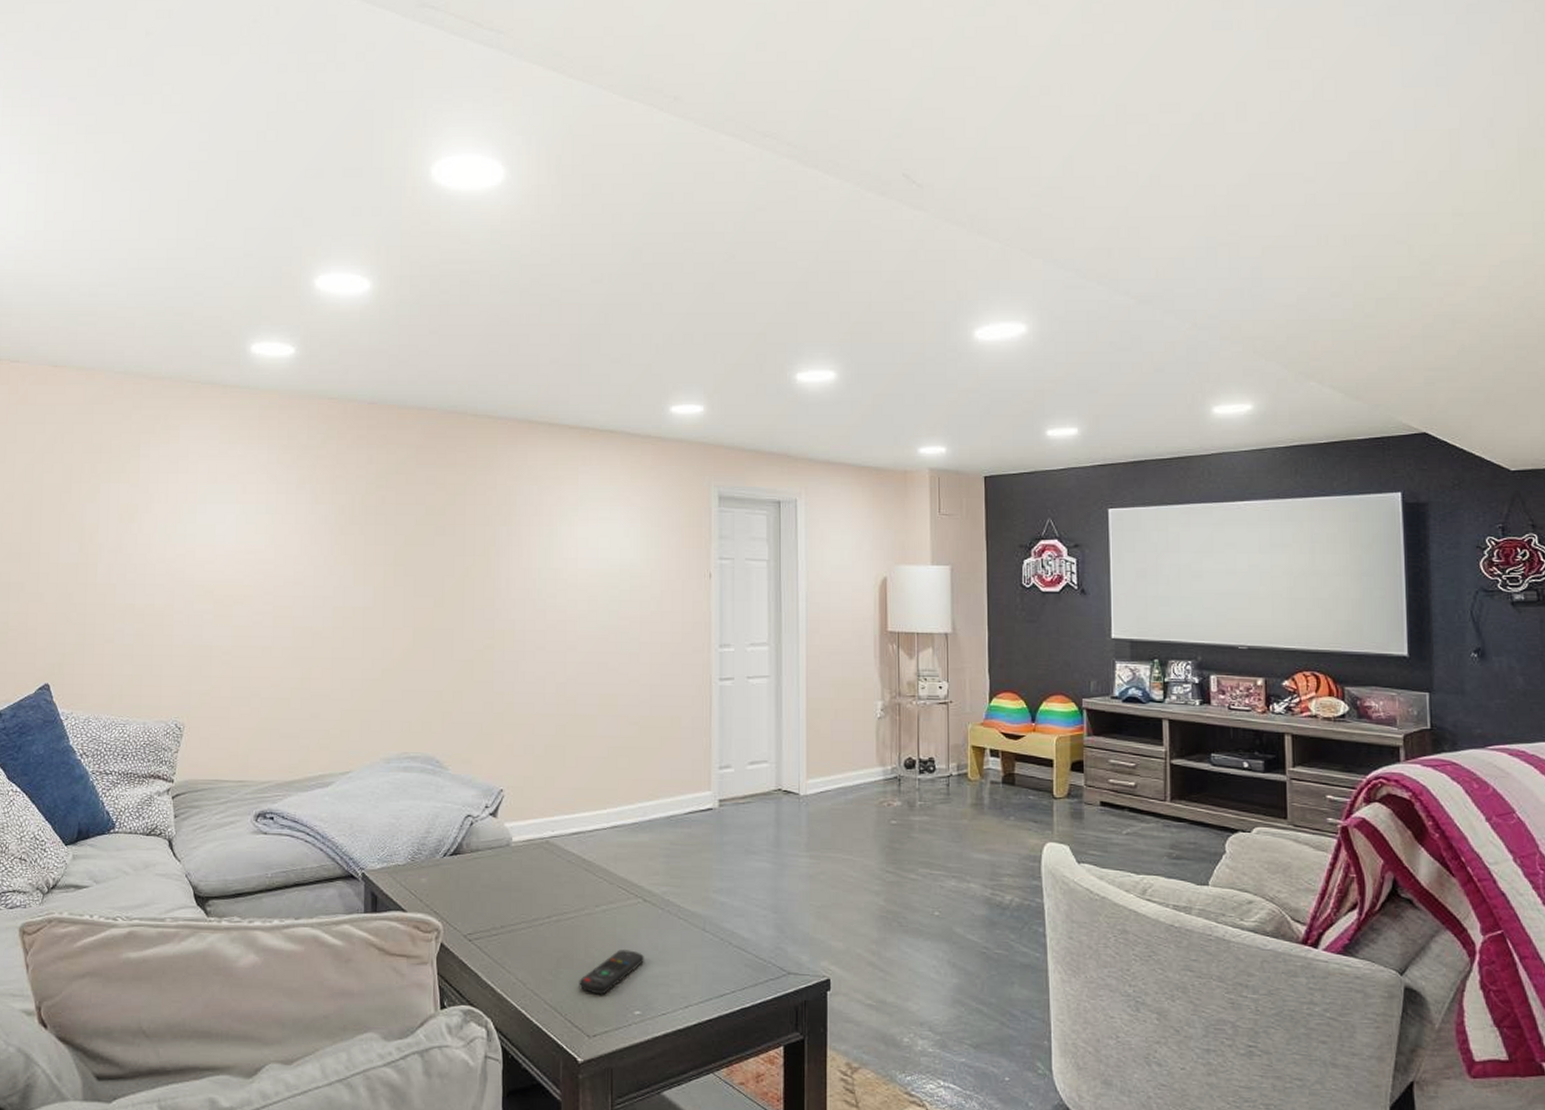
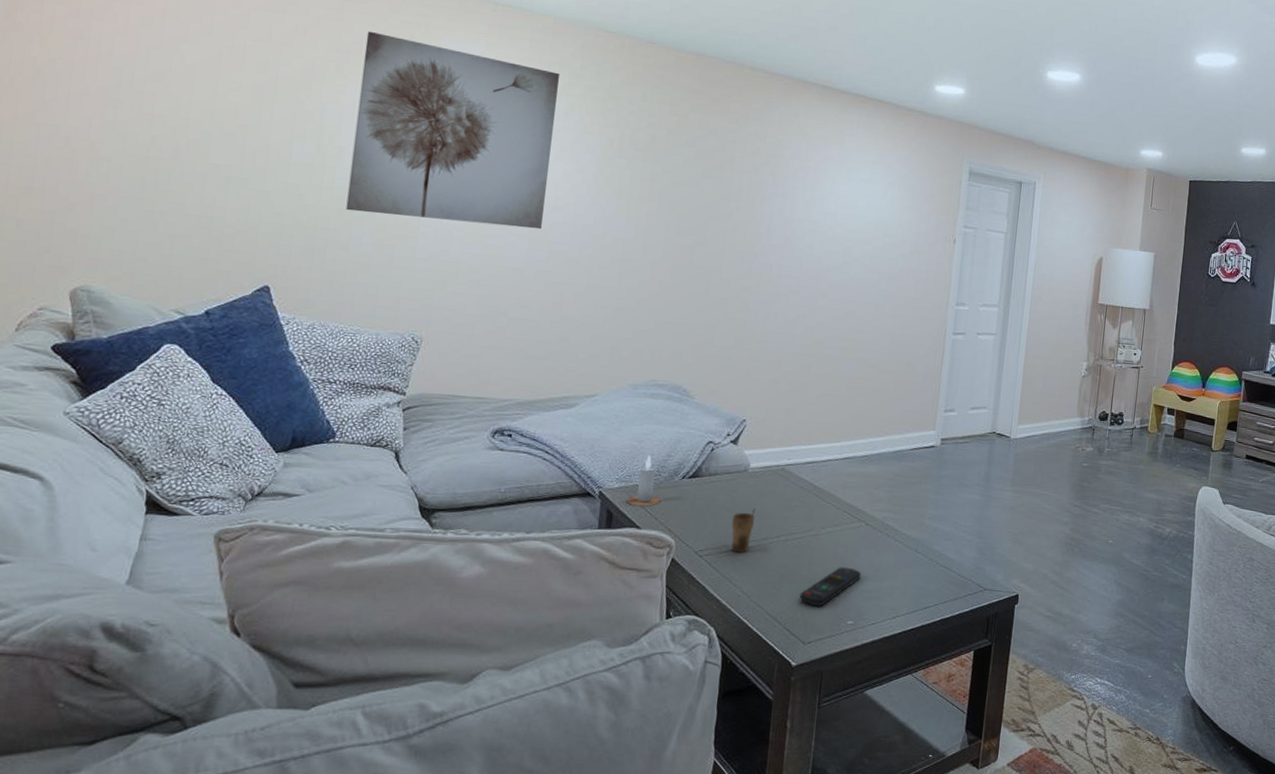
wall art: none [108,429,289,606] -> present [346,31,560,230]
candle: none [390,832,425,889] -> present [627,455,662,507]
cup: none [498,886,523,936] -> present [731,508,756,553]

